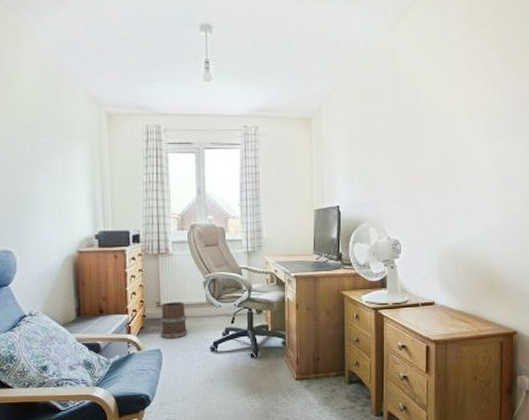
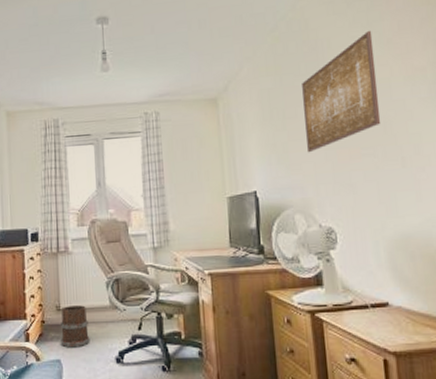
wall art: none [385,67,447,175] -> present [302,30,381,153]

